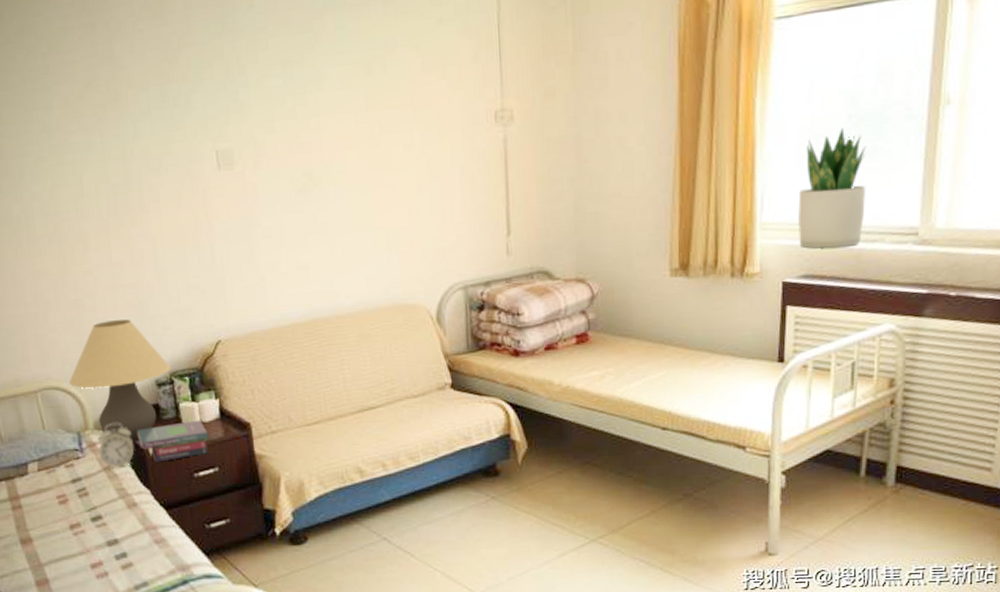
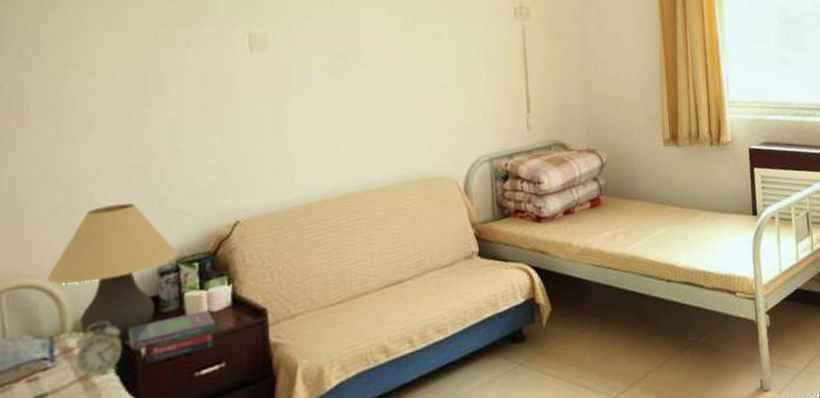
planter: present [798,128,866,249] -> none [753,30,800,122]

